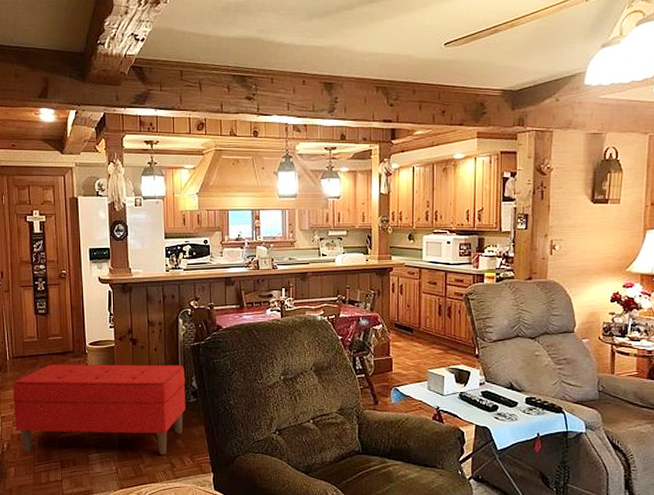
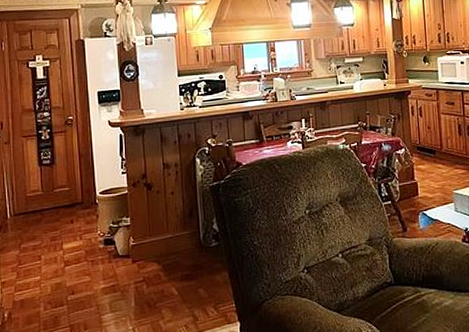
bench: present [13,364,186,454] -> none [15,207,207,320]

